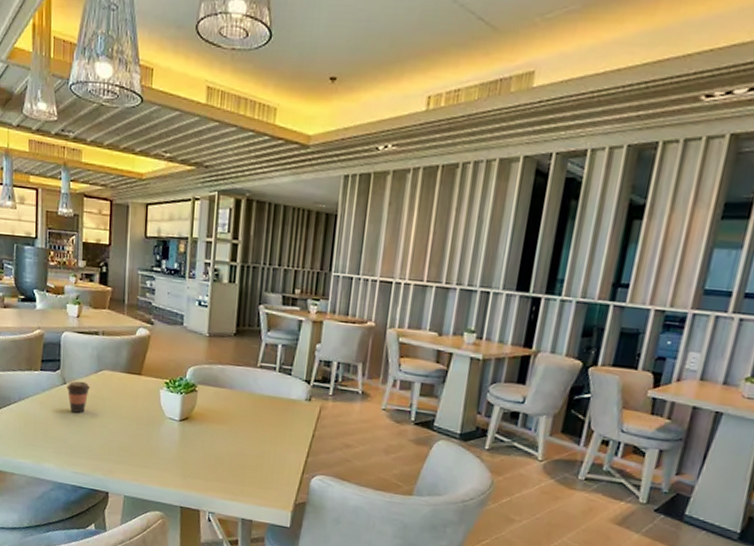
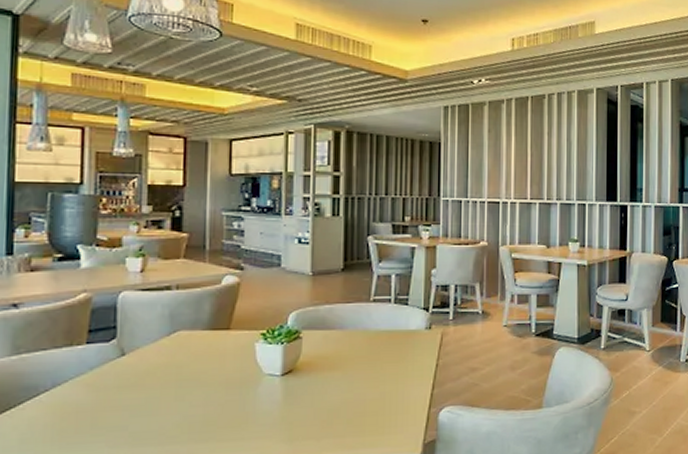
coffee cup: present [66,381,90,413] -> none [126,348,160,389]

